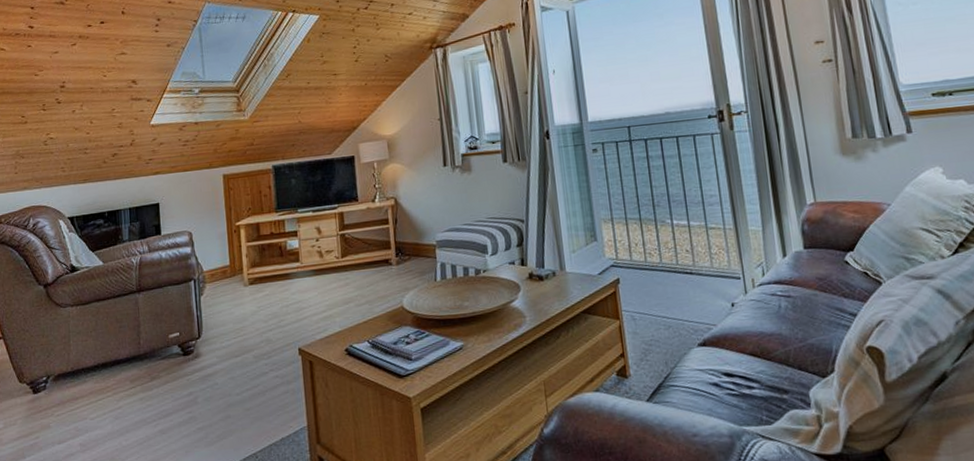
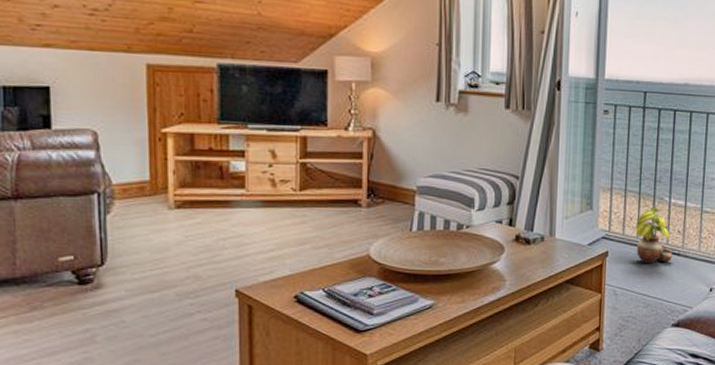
potted plant: none [642,230,686,286] -> present [636,207,673,264]

